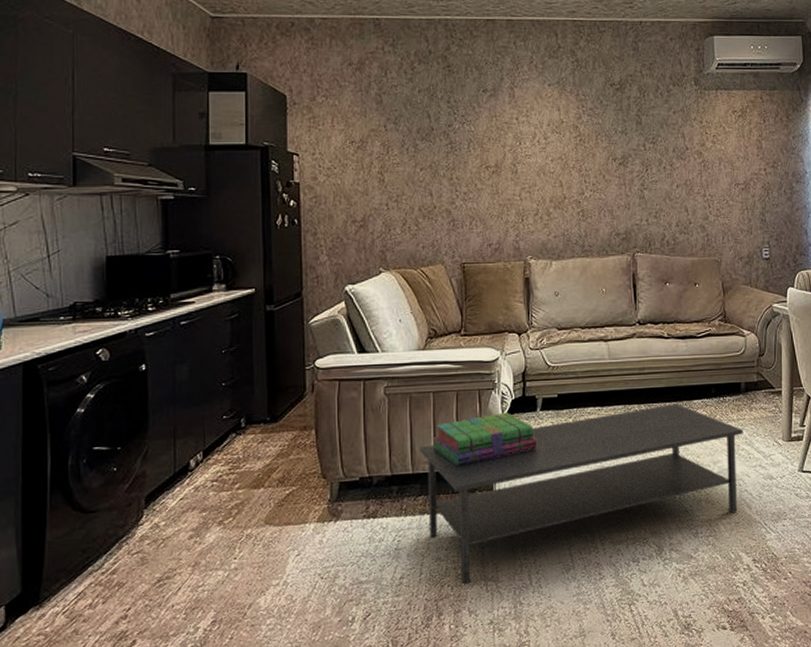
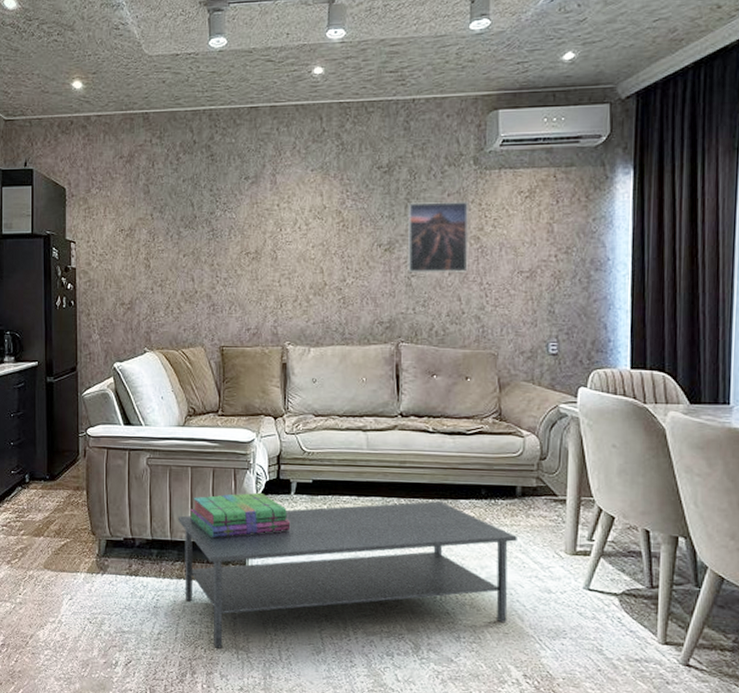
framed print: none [638,118,693,186] -> present [406,201,469,274]

